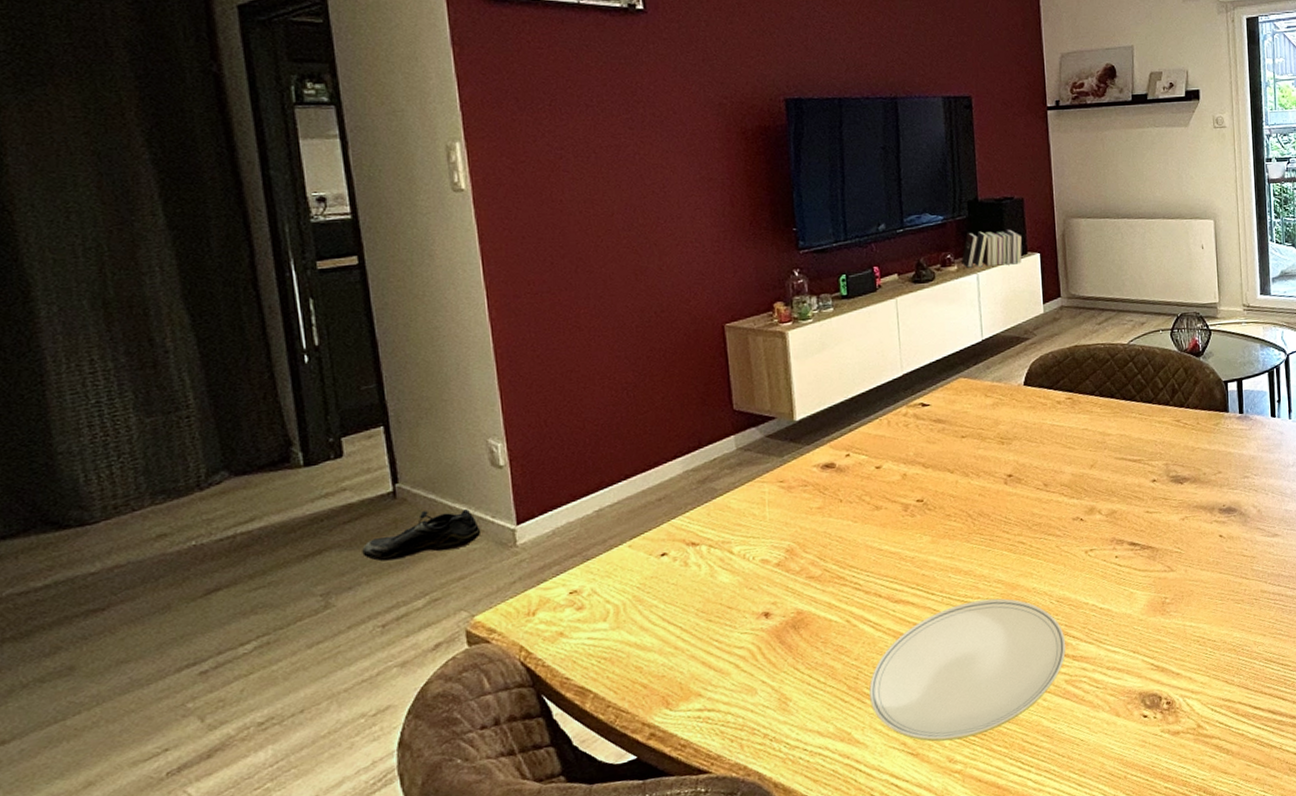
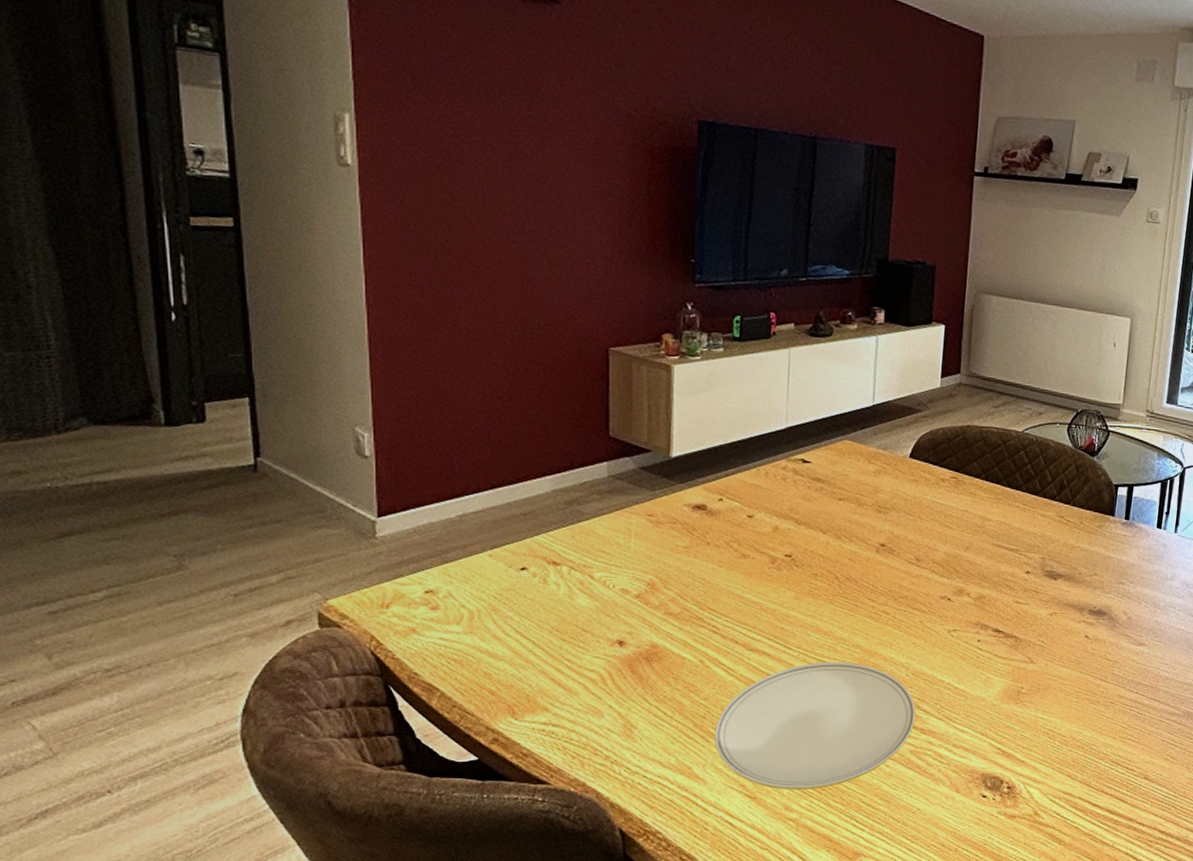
shoe: present [362,509,481,561] -> none [219,489,341,533]
books: present [961,229,1022,268] -> none [863,291,928,333]

